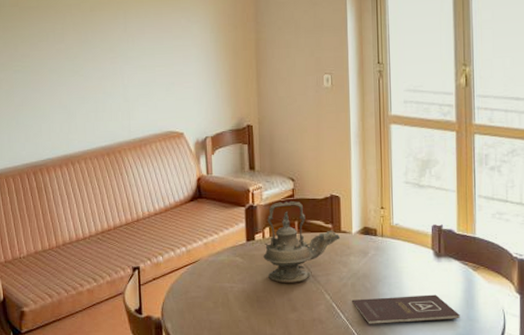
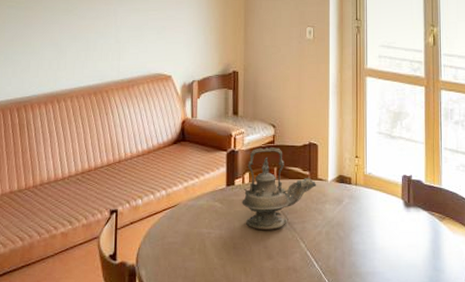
book: present [352,294,460,324] -> none [326,244,427,274]

